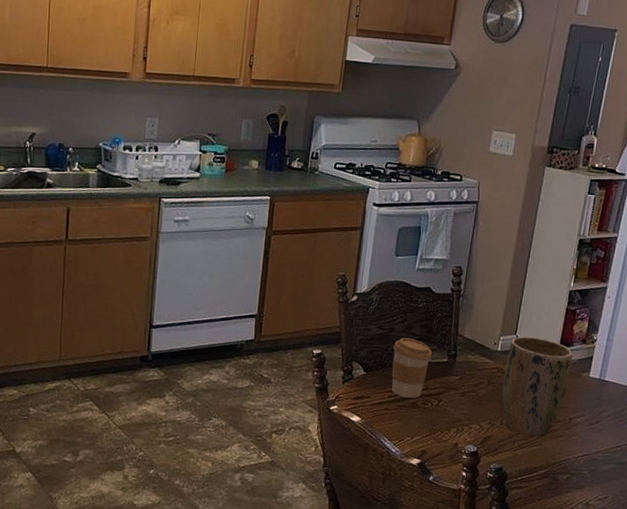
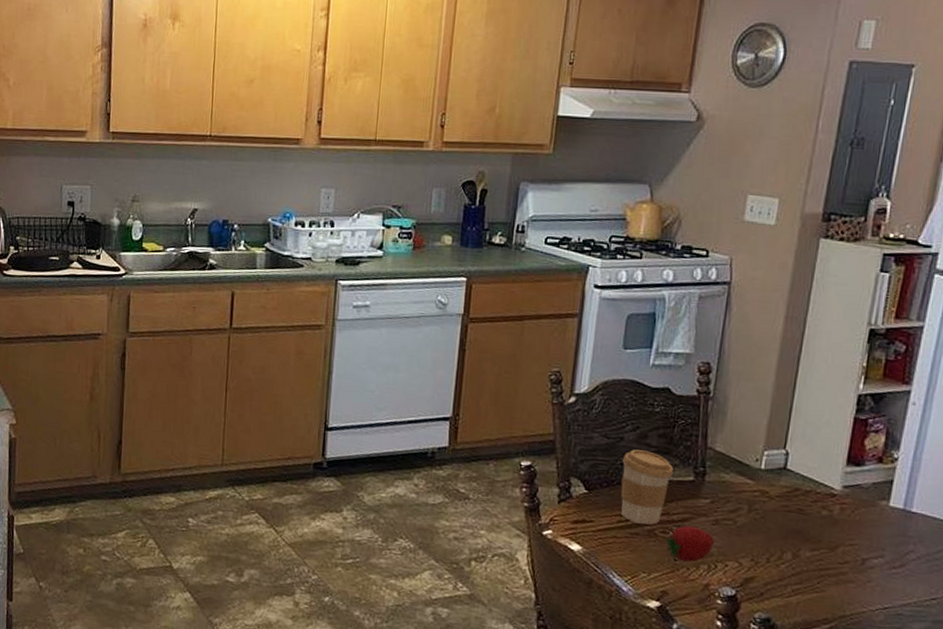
fruit: none [425,398,462,427] -> present [666,526,714,562]
plant pot: present [502,336,573,437] -> none [768,451,865,582]

